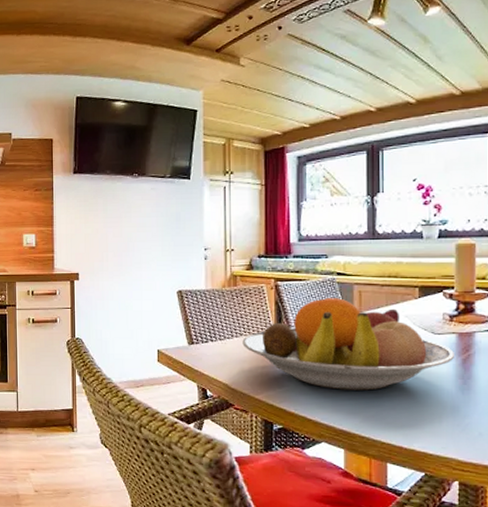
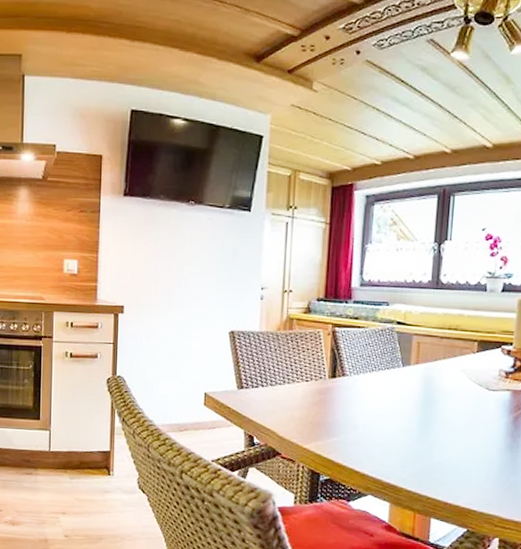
fruit bowl: present [242,298,454,391] -> none [294,347,507,445]

